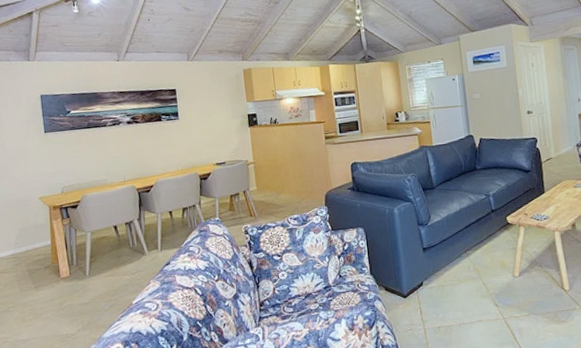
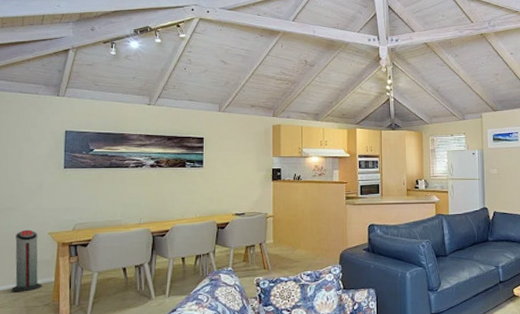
air purifier: none [8,196,40,258] -> present [11,229,42,292]

